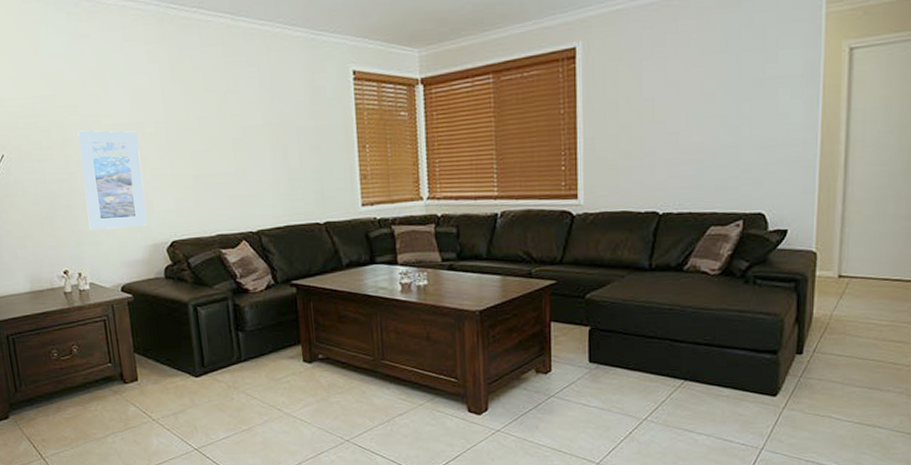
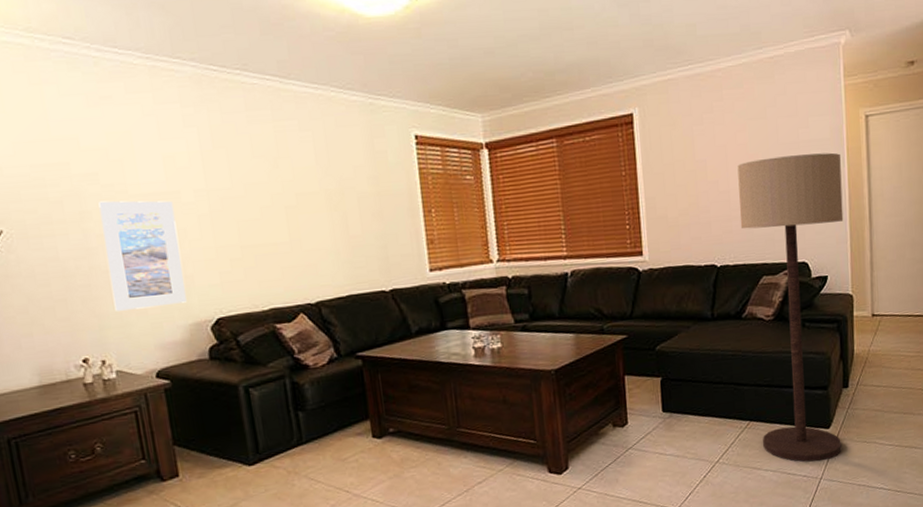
floor lamp: none [688,91,814,431] -> present [737,152,844,462]

